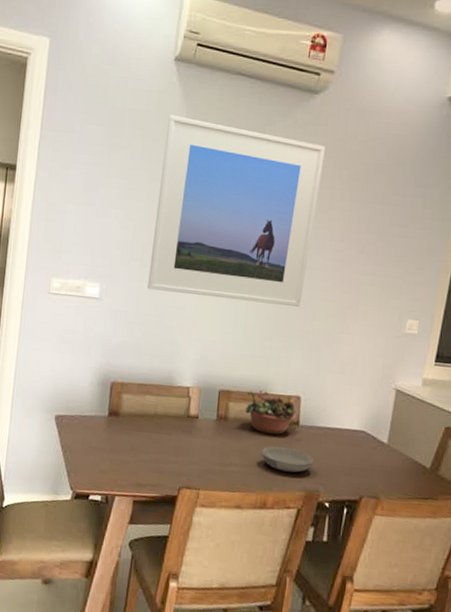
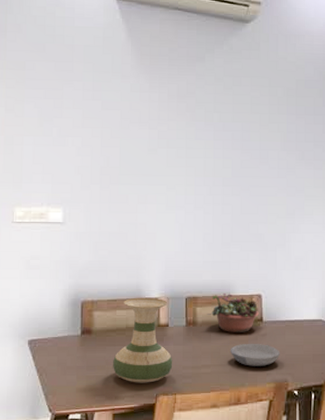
vase: none [137,384,200,474] -> present [113,297,173,383]
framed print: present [147,115,325,307] -> none [109,48,260,212]

